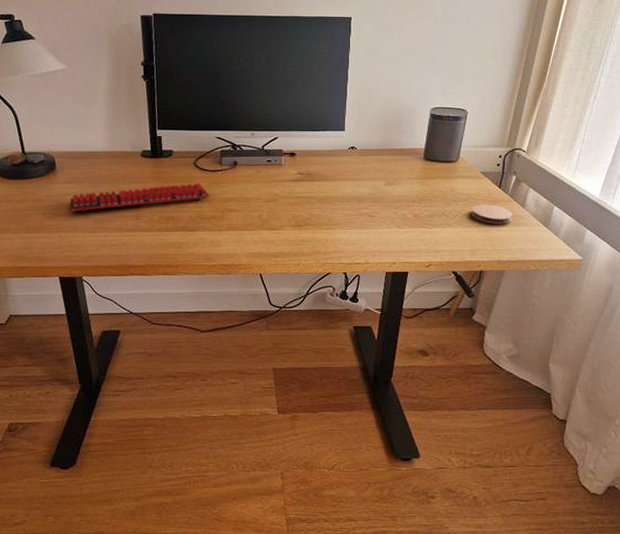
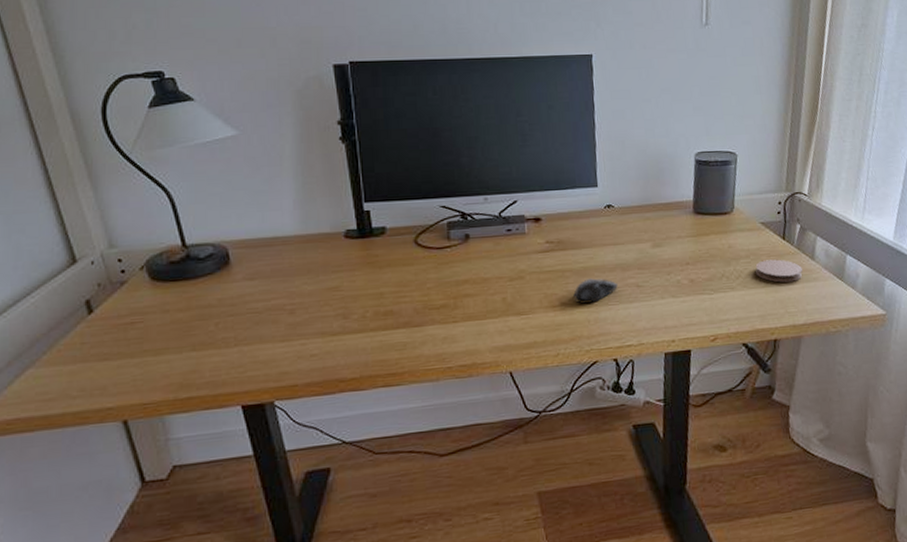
keyboard: present [70,182,210,214] -> none [252,264,438,319]
computer mouse: none [316,206,353,226] -> present [573,278,618,304]

